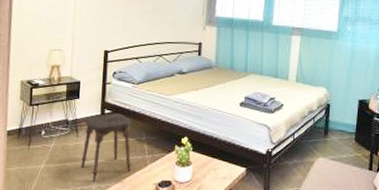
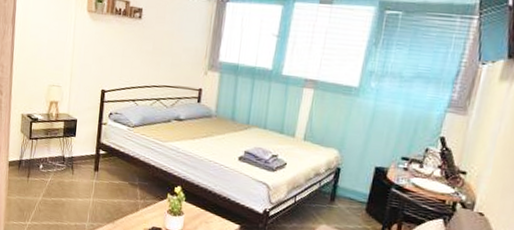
stool: present [81,113,131,181] -> none [75,154,125,219]

